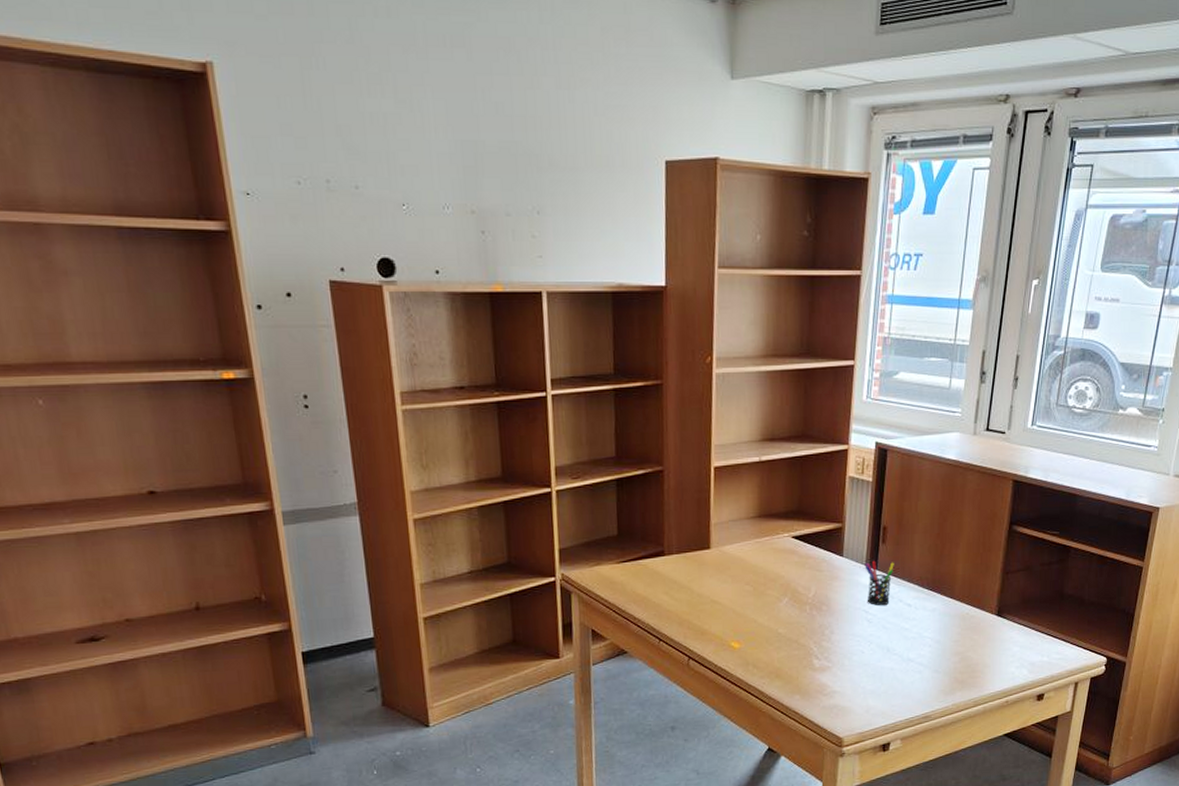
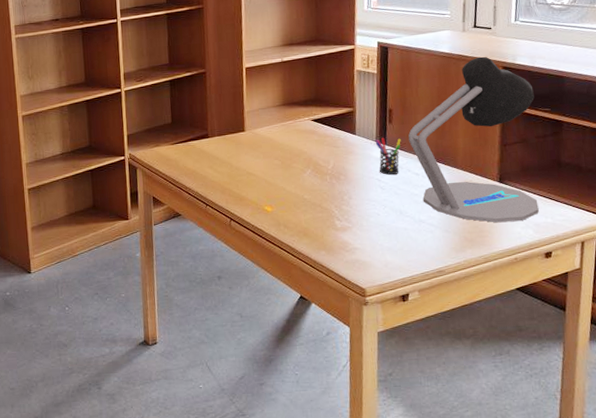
desk lamp: none [903,466,1044,661] -> present [408,56,539,222]

